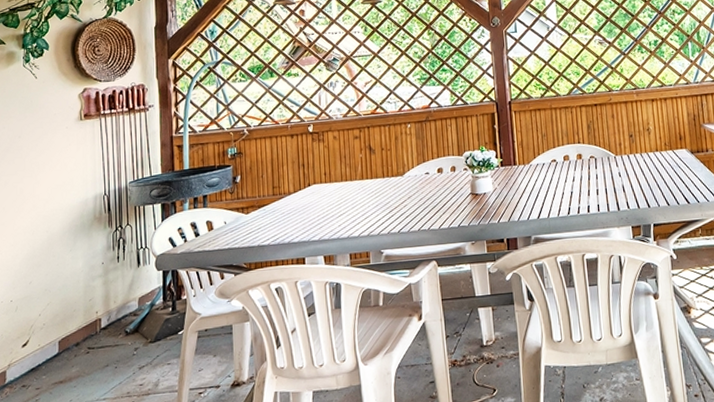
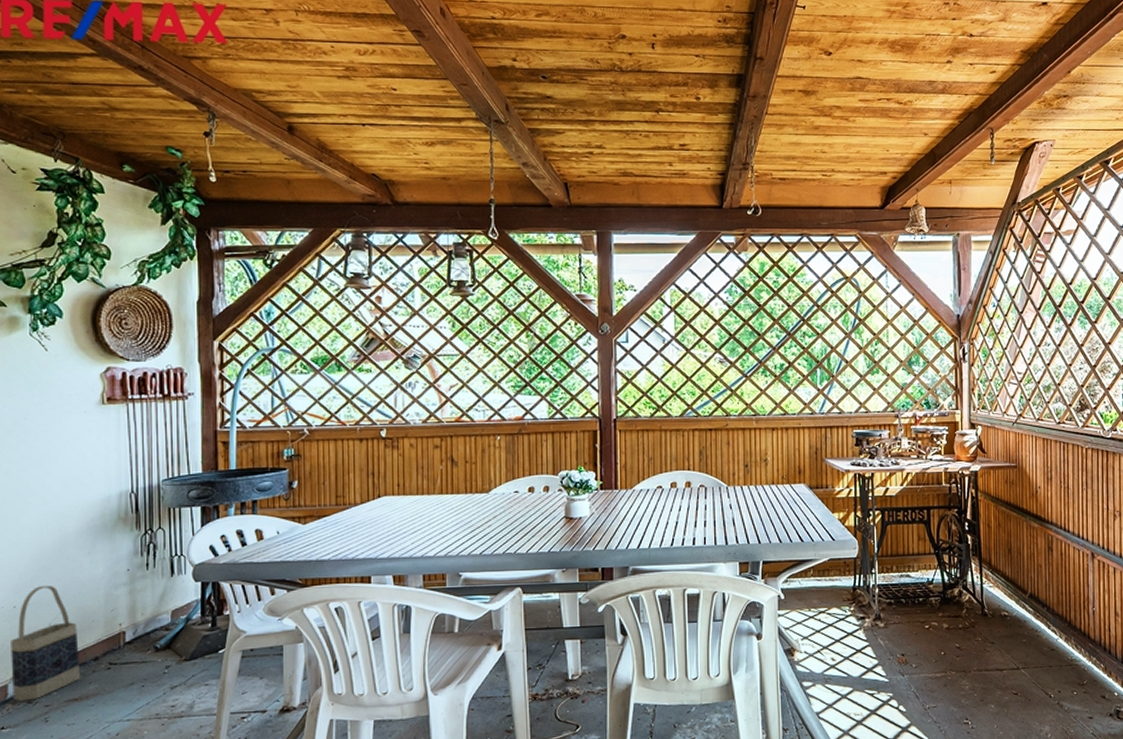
bag: none [8,281,65,386] -> present [11,586,81,701]

